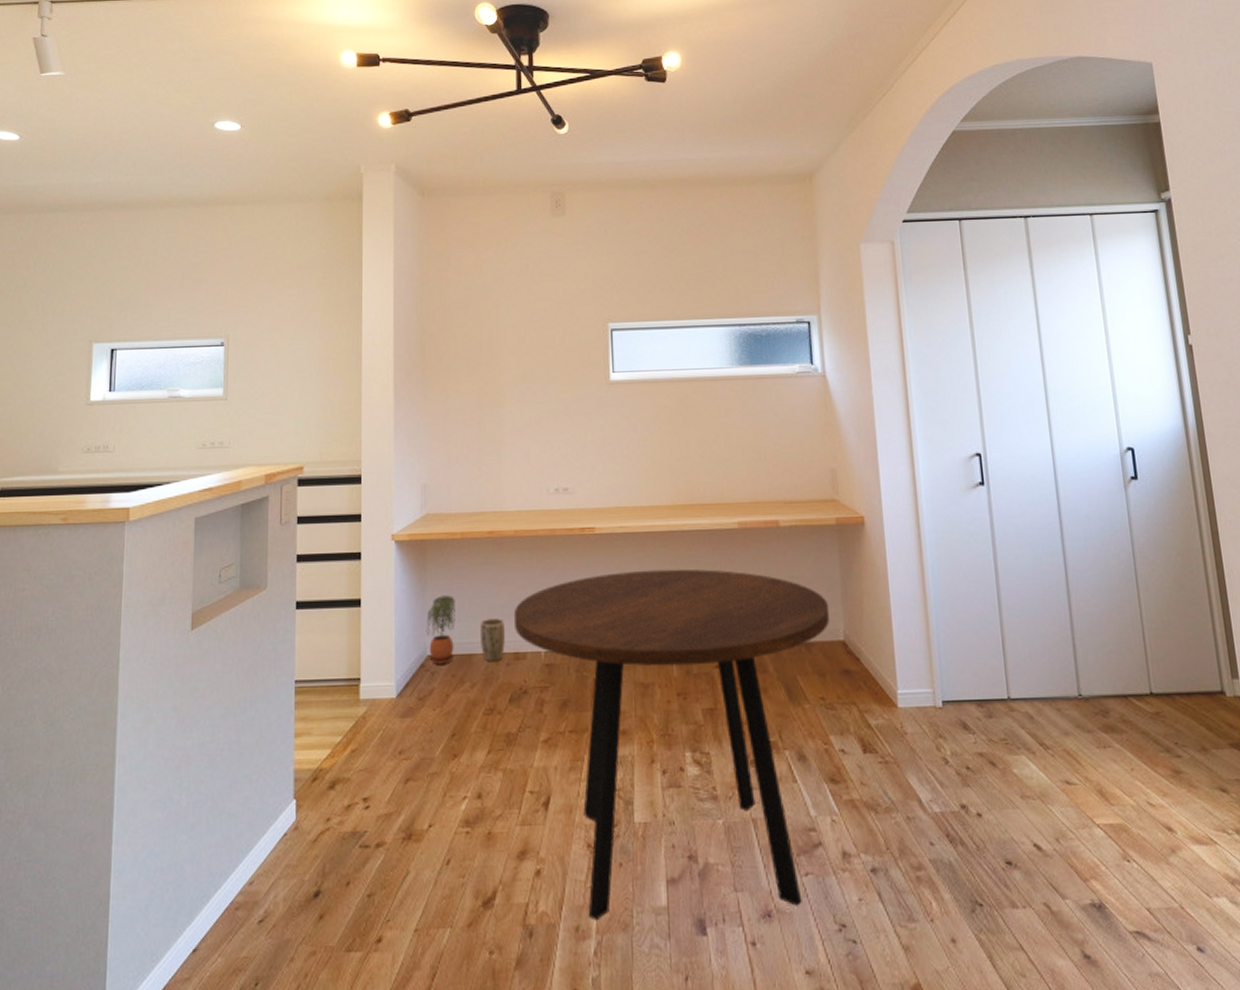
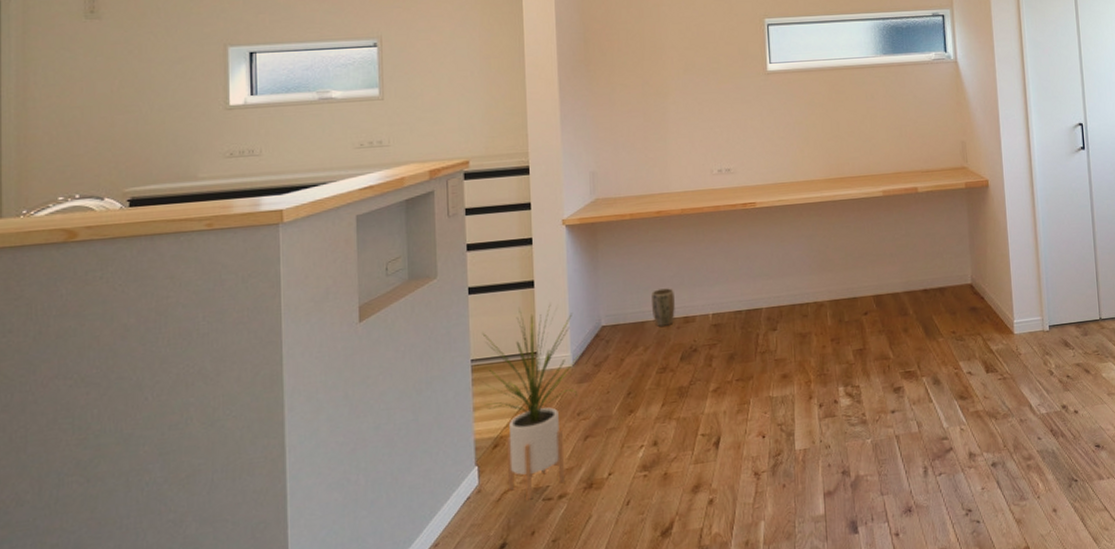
house plant: none [305,626,404,845] -> present [482,303,580,500]
potted plant: present [426,595,455,664] -> none [599,271,628,334]
dining table: present [514,569,830,921] -> none [683,232,960,535]

